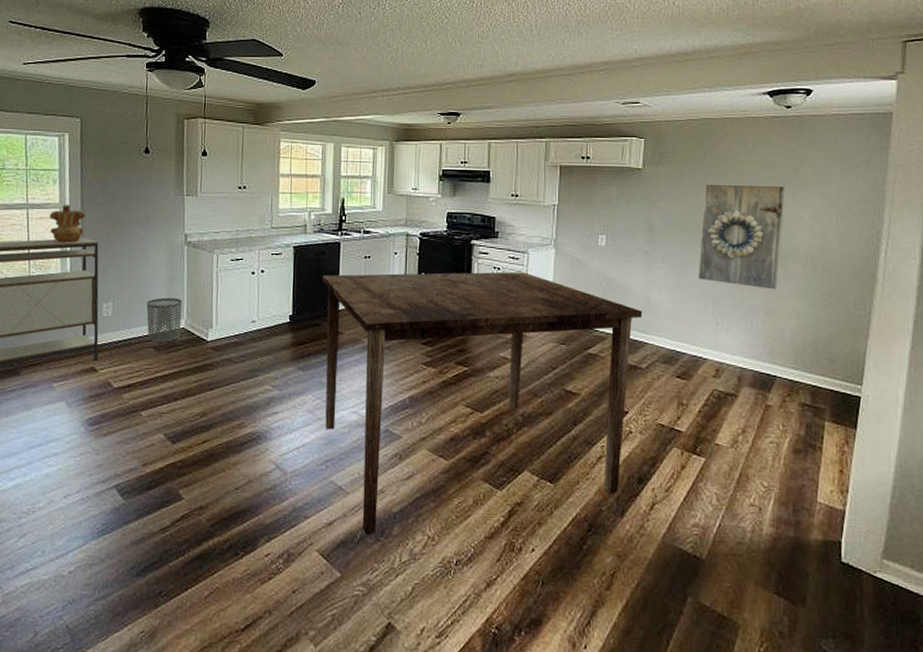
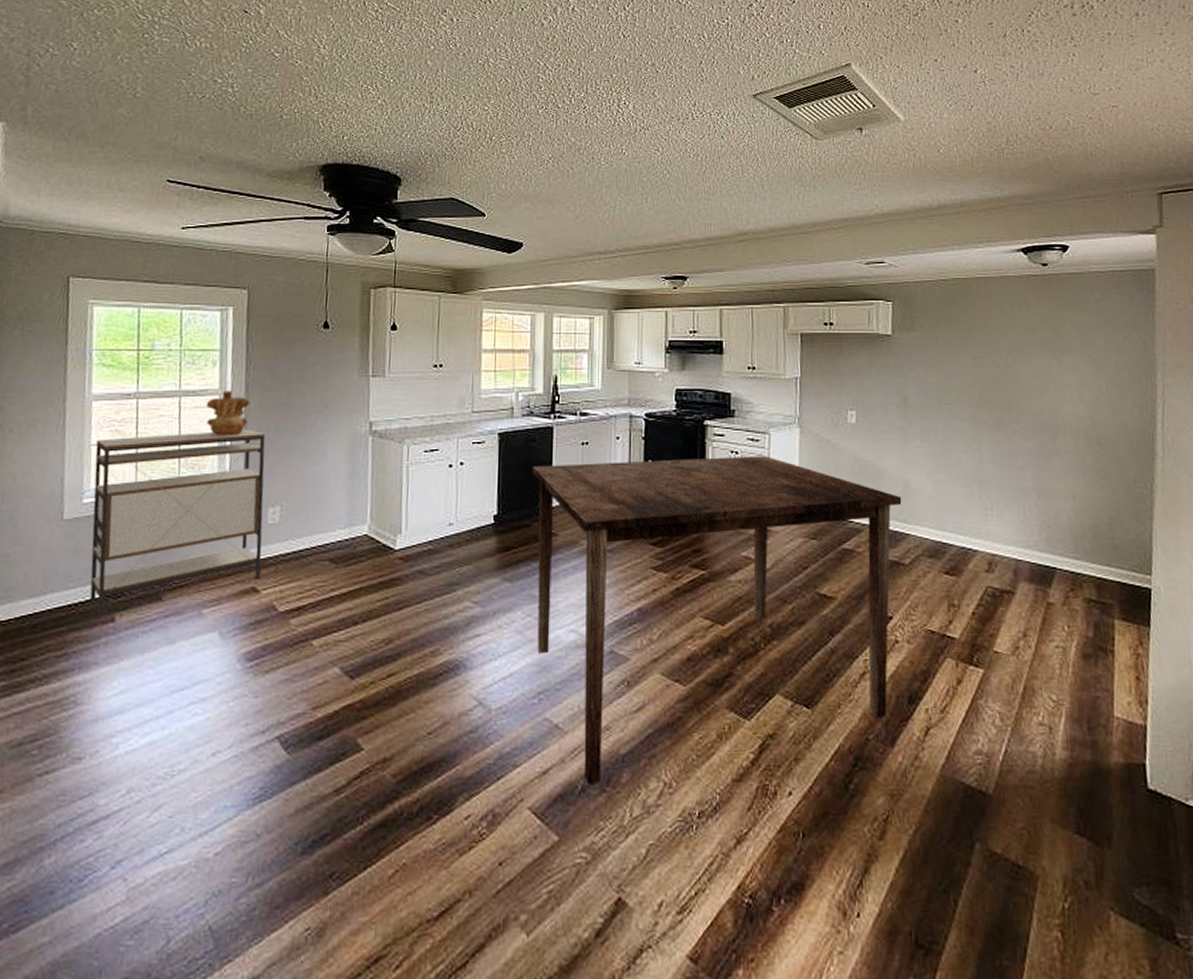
waste bin: present [146,297,182,342] -> none [321,498,365,553]
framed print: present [697,184,786,290] -> none [960,350,1050,468]

